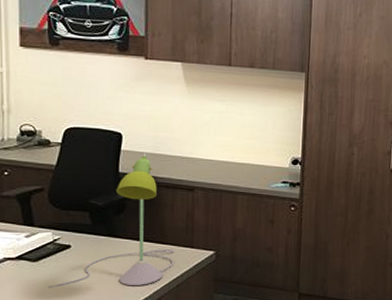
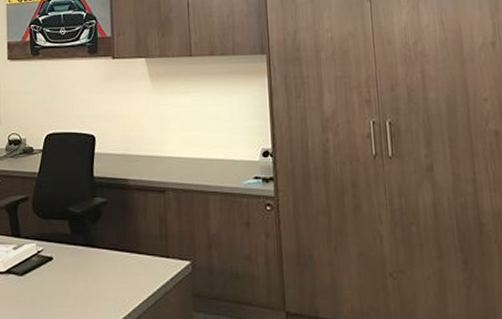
desk lamp: present [48,153,174,289] -> none [33,154,151,305]

